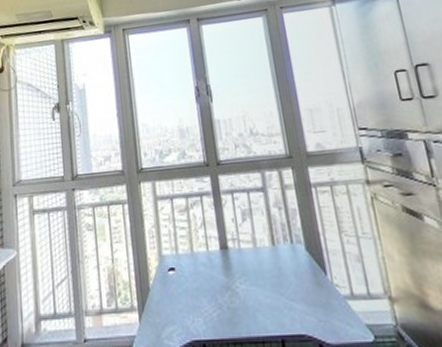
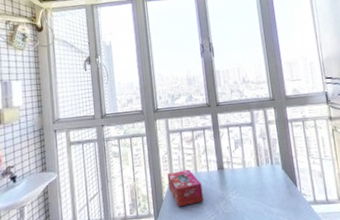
tissue box: none [154,248,203,299] -> present [167,170,204,207]

